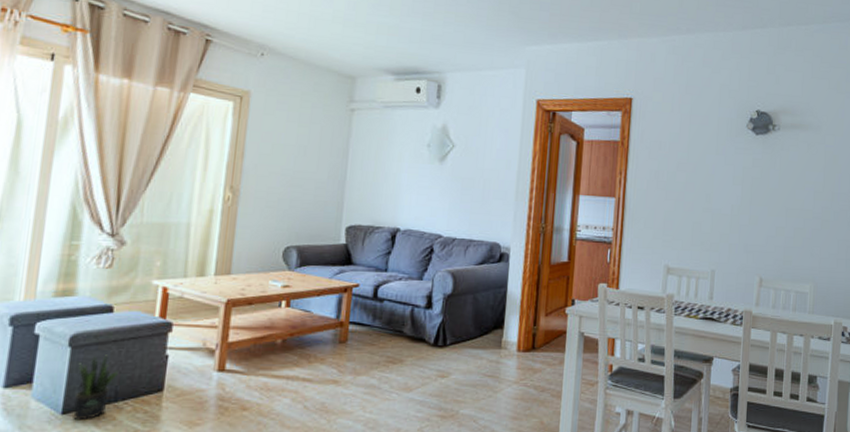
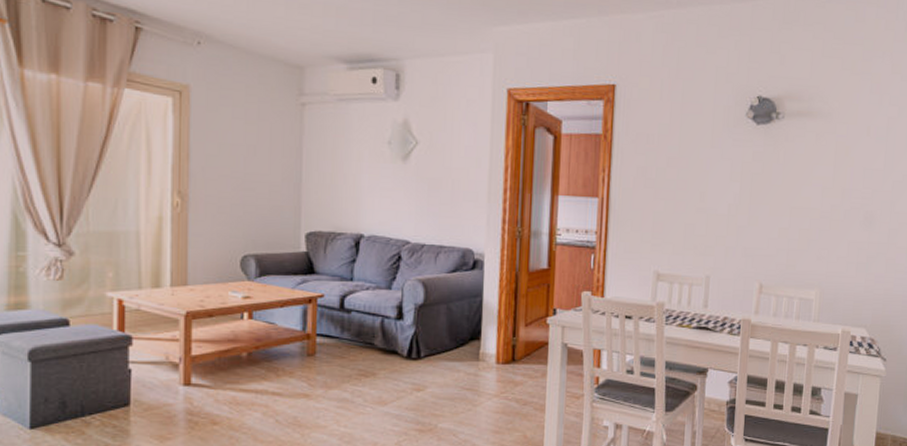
potted plant: present [73,355,119,421] -> none [41,369,83,435]

